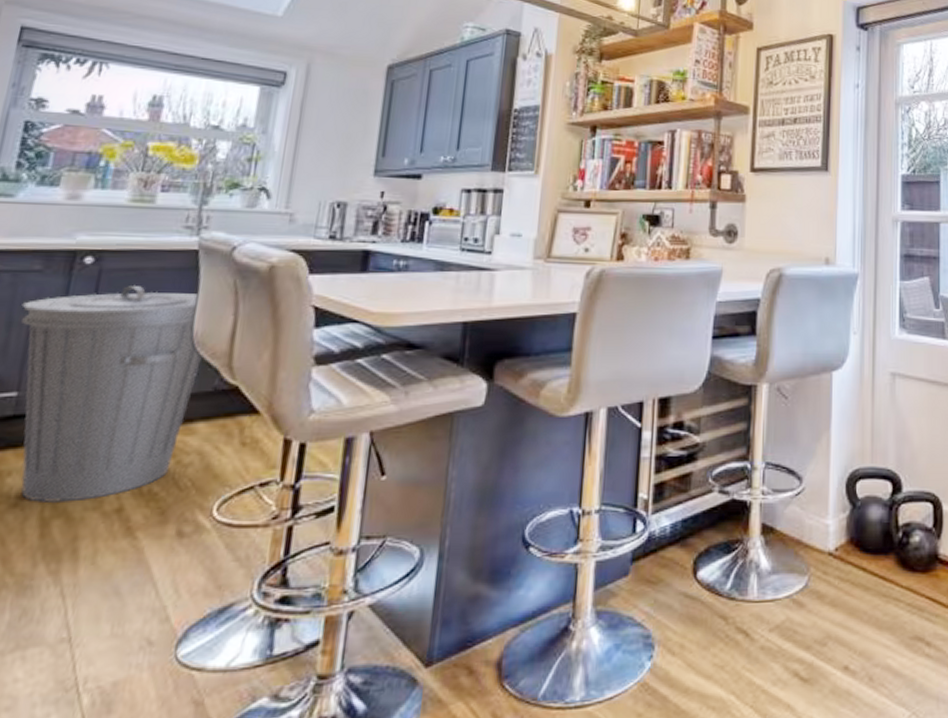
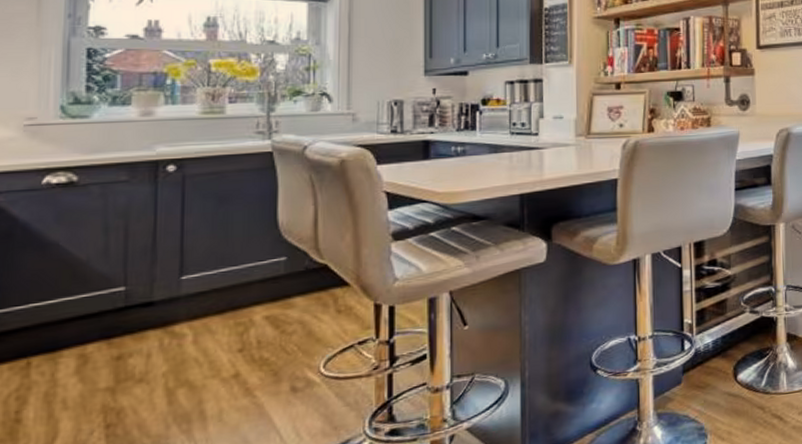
trash can: present [20,284,202,504] -> none [115,186,290,377]

